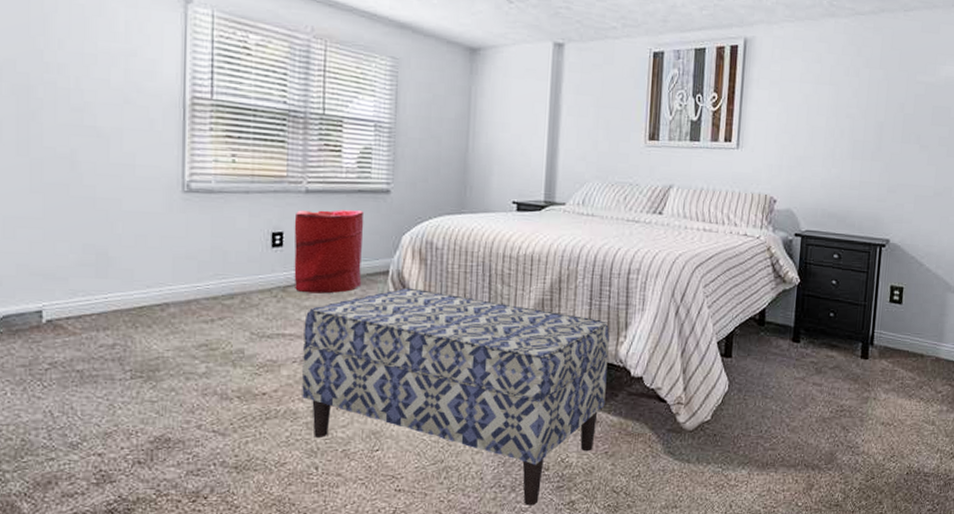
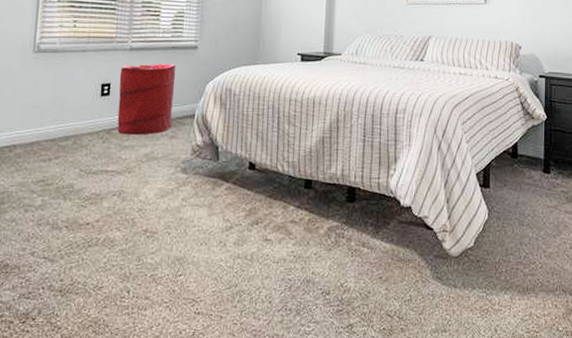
bench: present [302,287,610,506] -> none [119,129,381,328]

